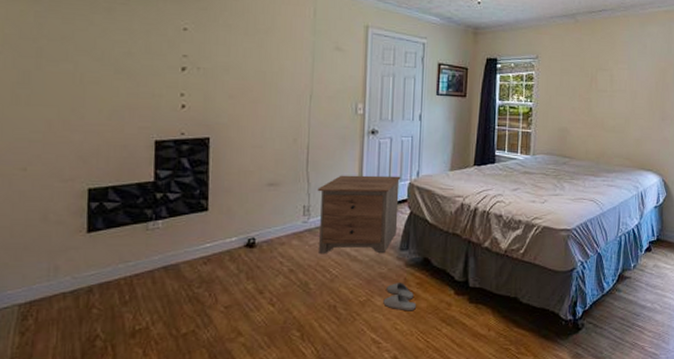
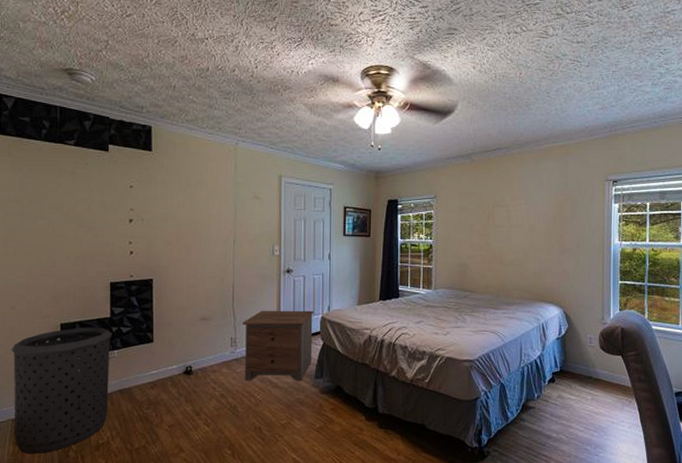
laundry basket: none [19,193,156,345] -> present [11,327,112,454]
slippers: present [383,283,417,311] -> none [302,408,332,435]

